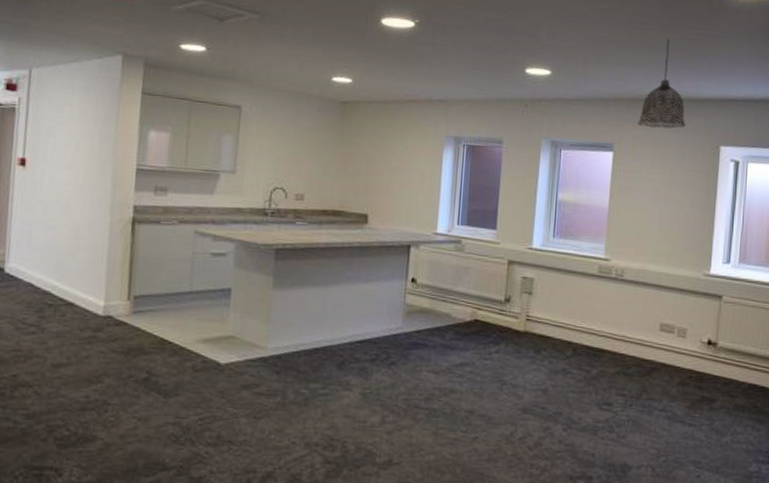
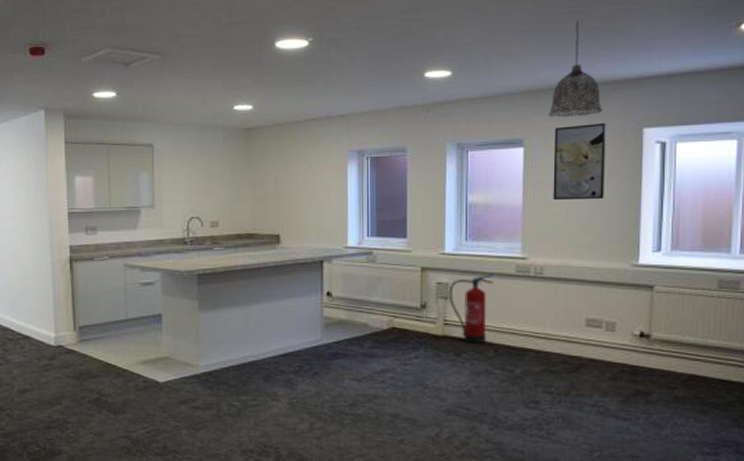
fire extinguisher: none [532,272,577,342] -> present [448,274,493,344]
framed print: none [637,136,689,208] -> present [553,122,607,201]

